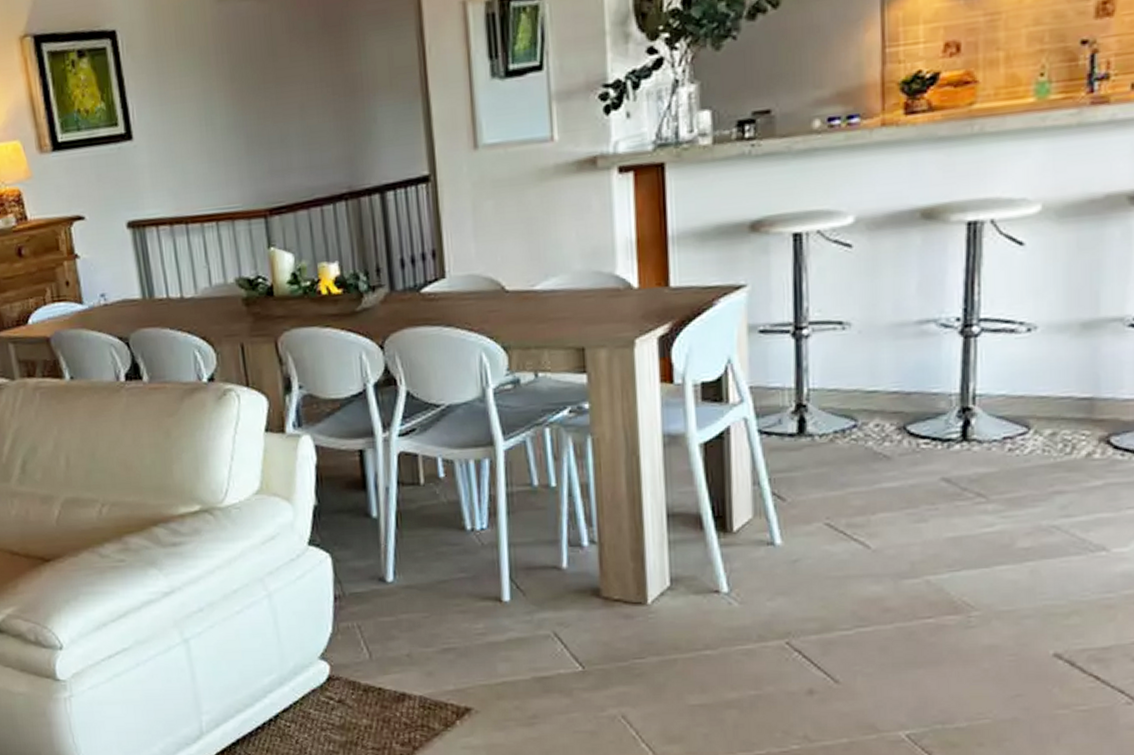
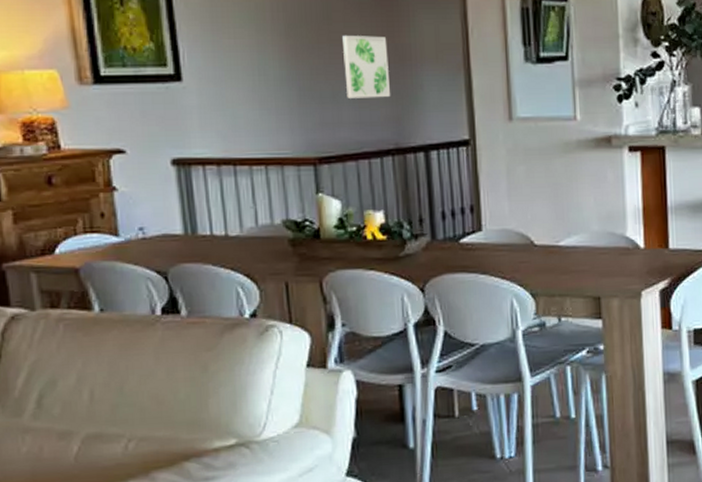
wall art: none [289,68,343,141] -> present [342,35,391,99]

